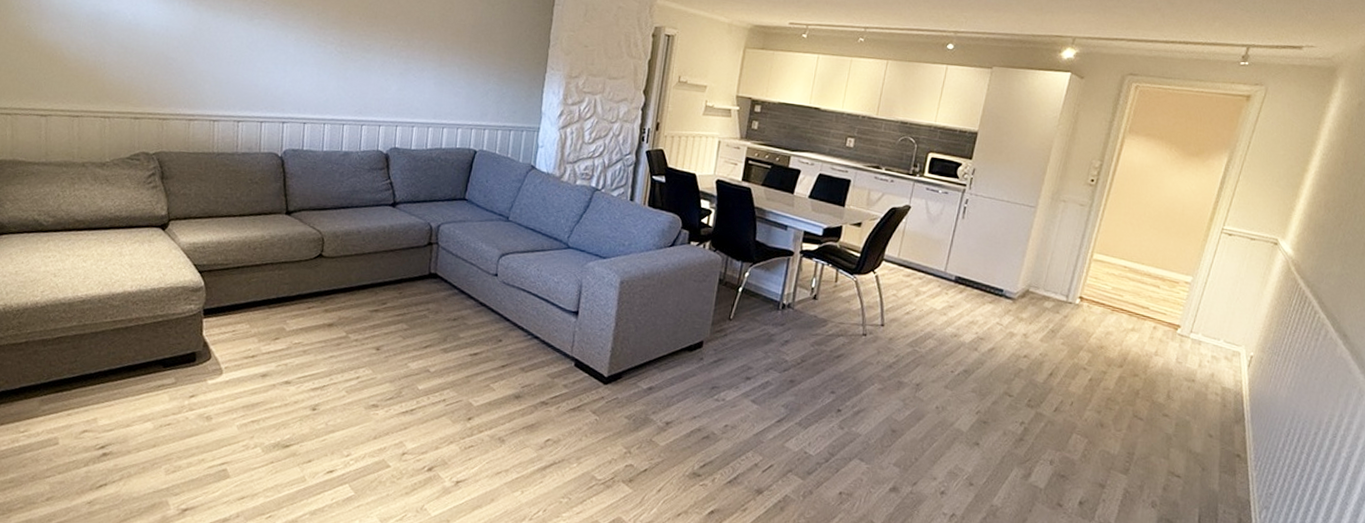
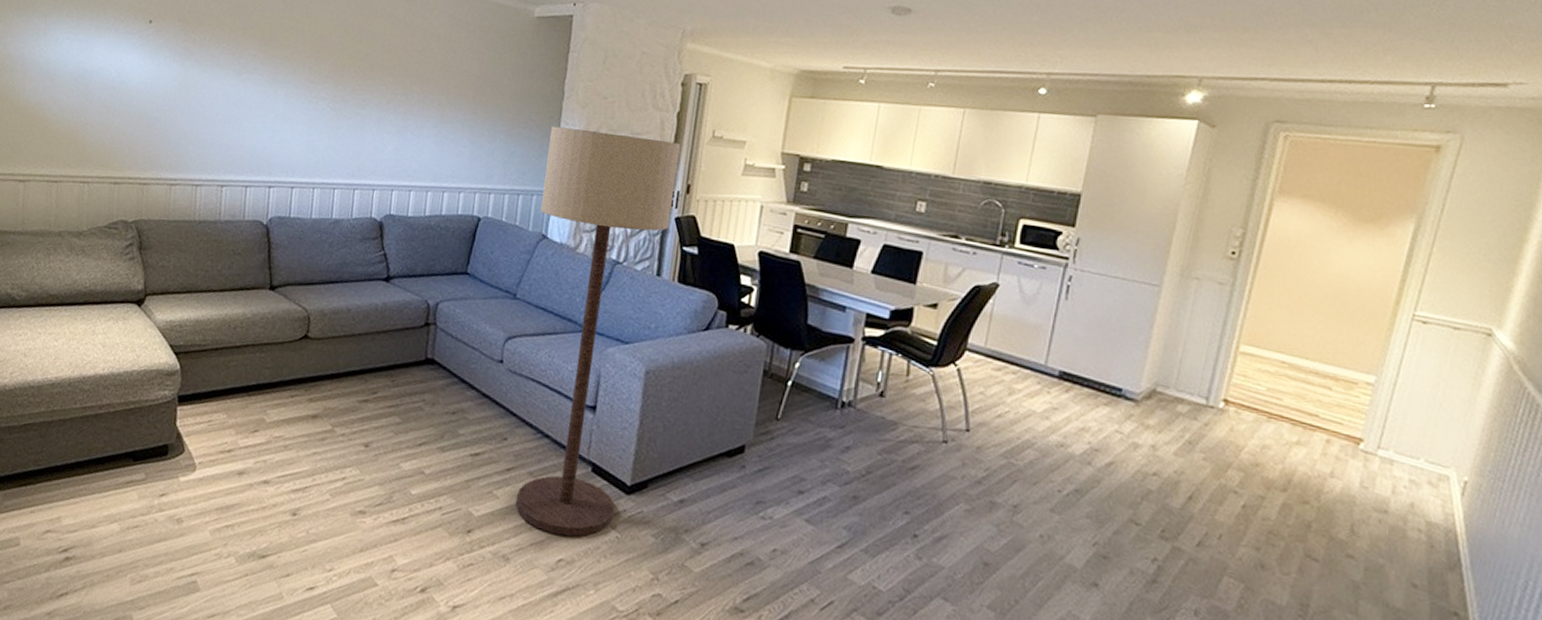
floor lamp: none [509,70,651,420] -> present [515,126,681,537]

